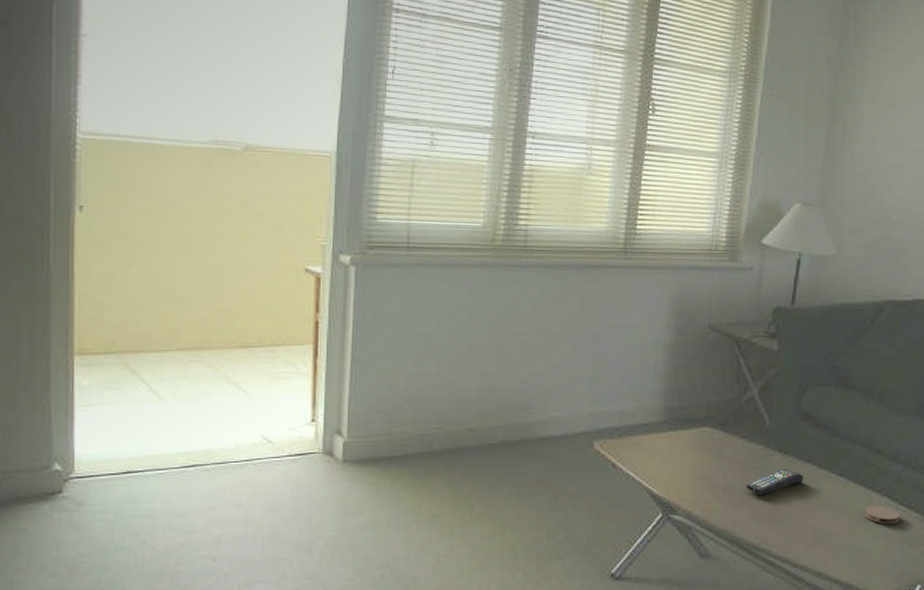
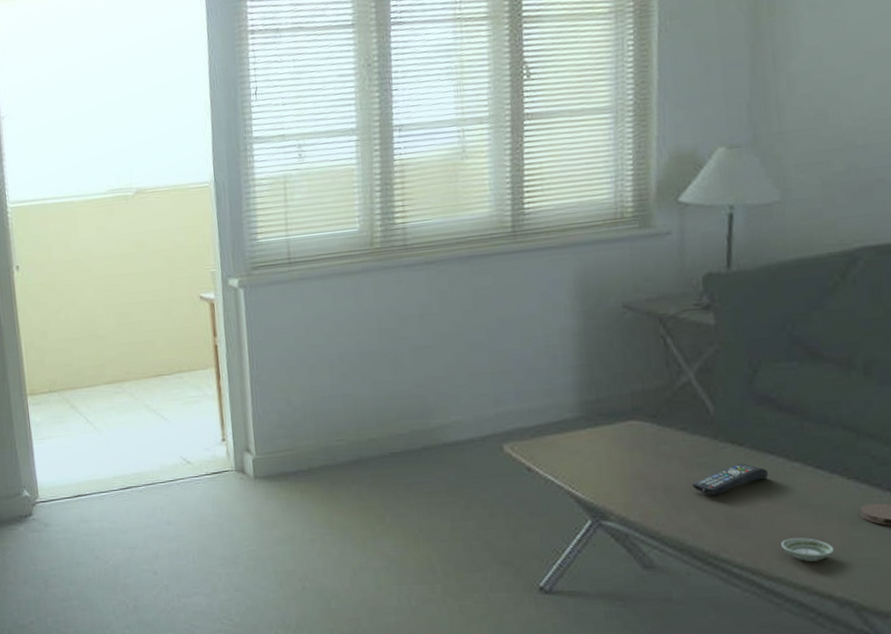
saucer: none [807,532,844,552] -> present [781,538,834,562]

